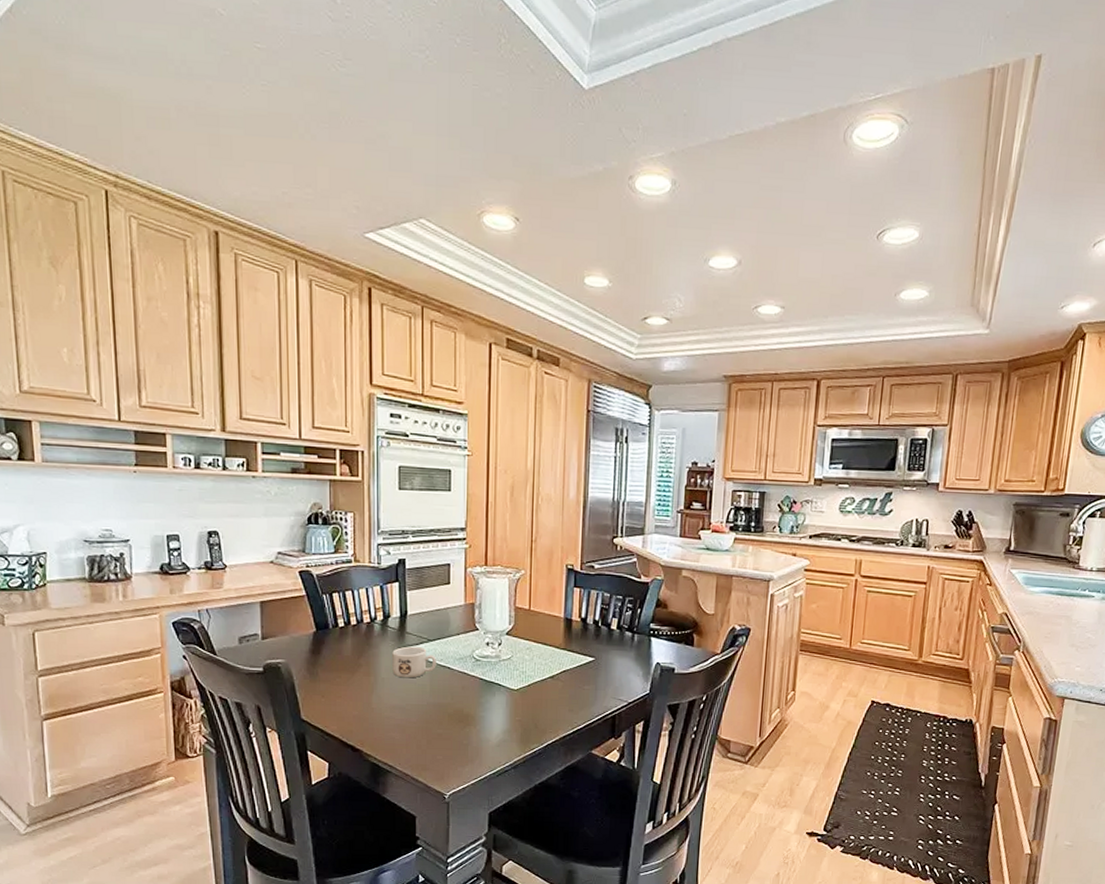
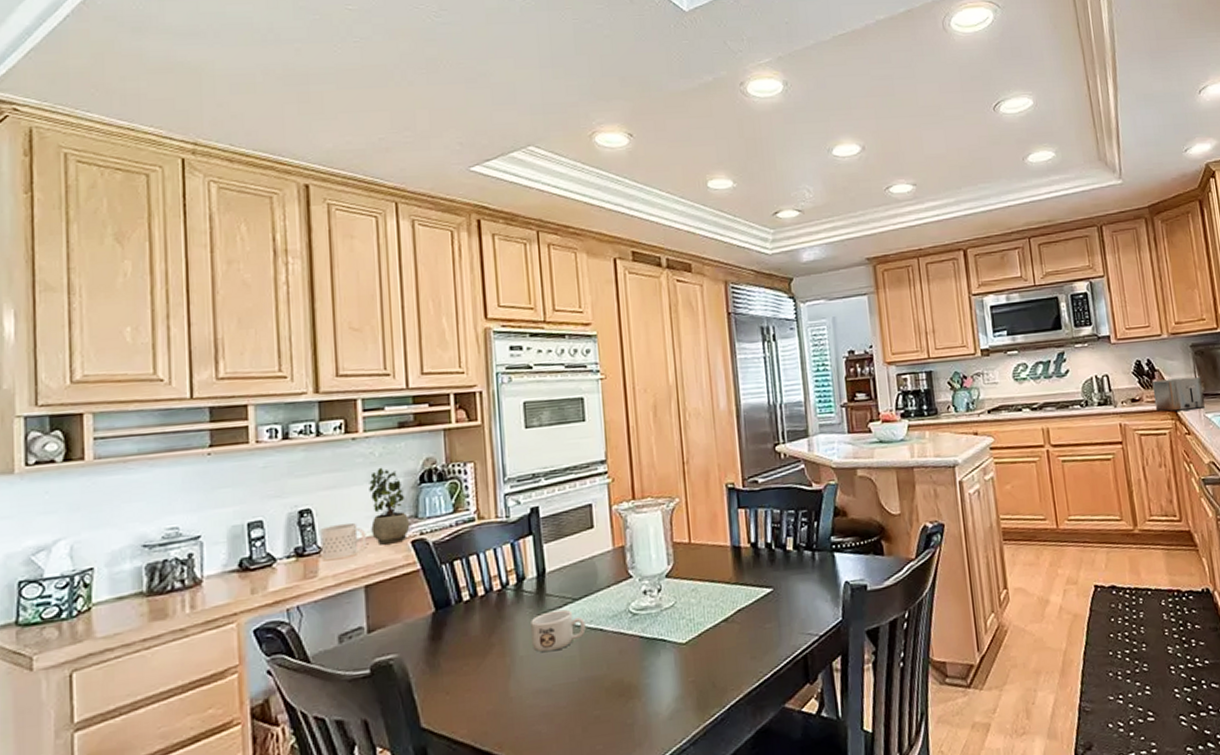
mug: none [225,547,263,577] -> present [320,522,367,561]
potted plant: none [266,505,299,571] -> present [369,467,410,545]
toaster: none [964,531,1016,565] -> present [1152,376,1206,413]

